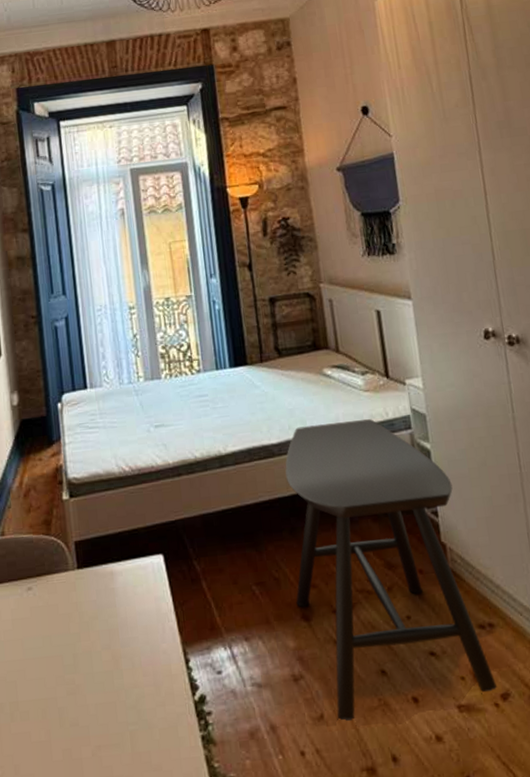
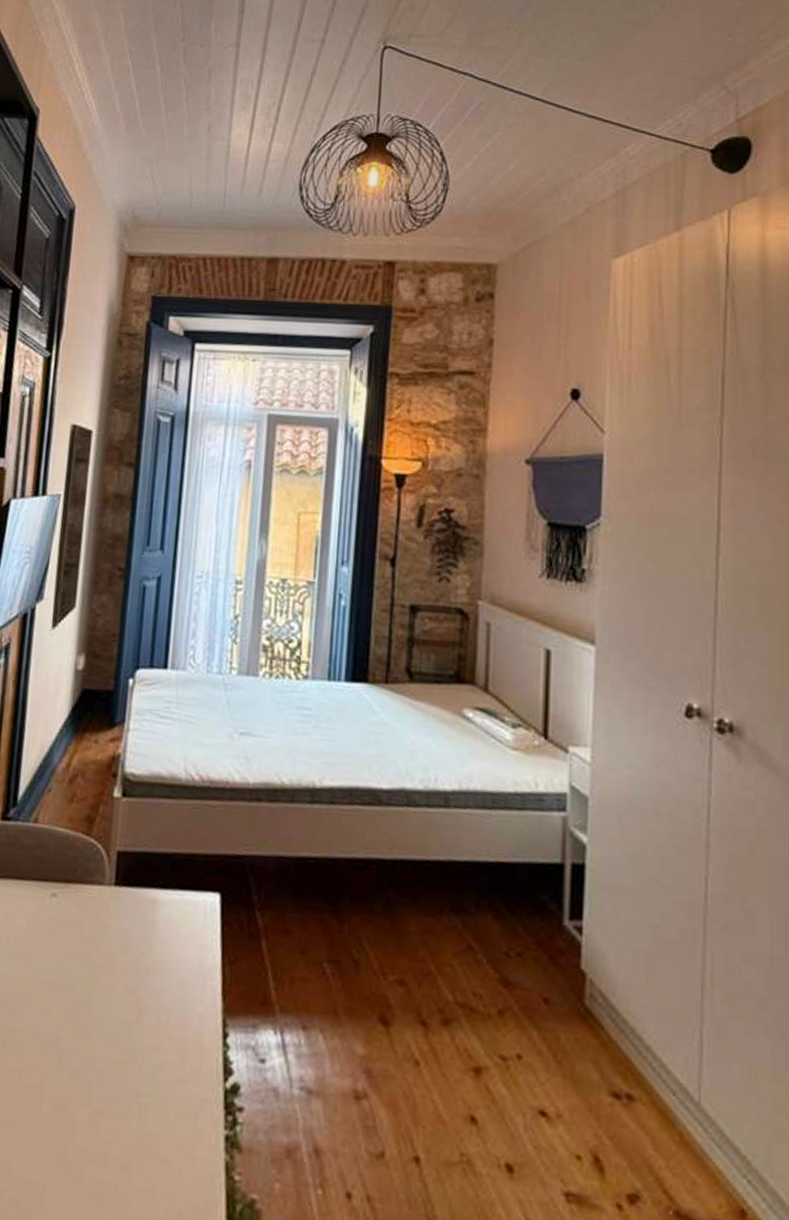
stool: present [285,419,498,722] -> none [375,775,625,1187]

